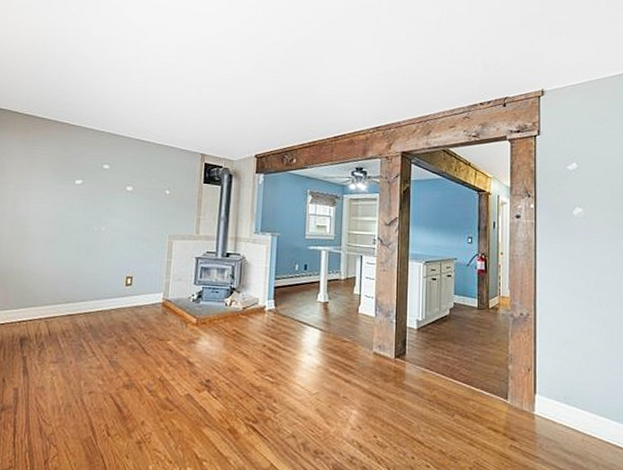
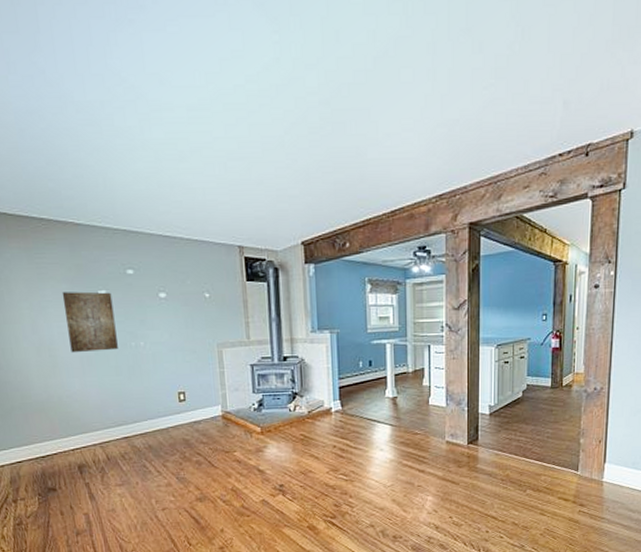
wall art: none [41,178,87,232] -> present [61,291,118,353]

